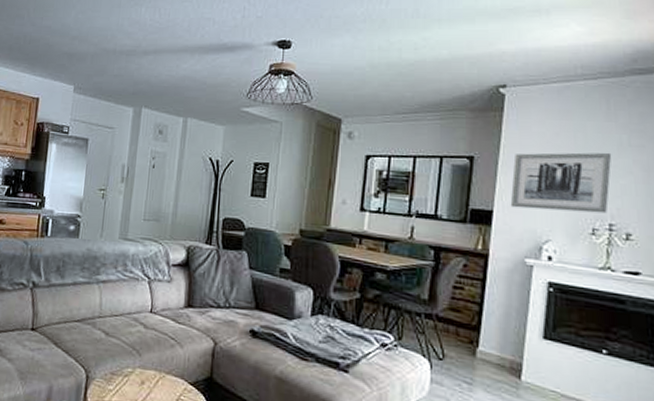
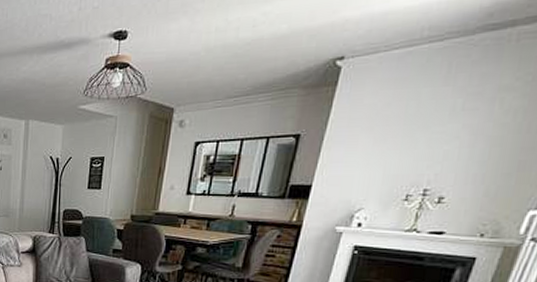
wall art: present [510,152,612,214] -> none [329,118,442,181]

